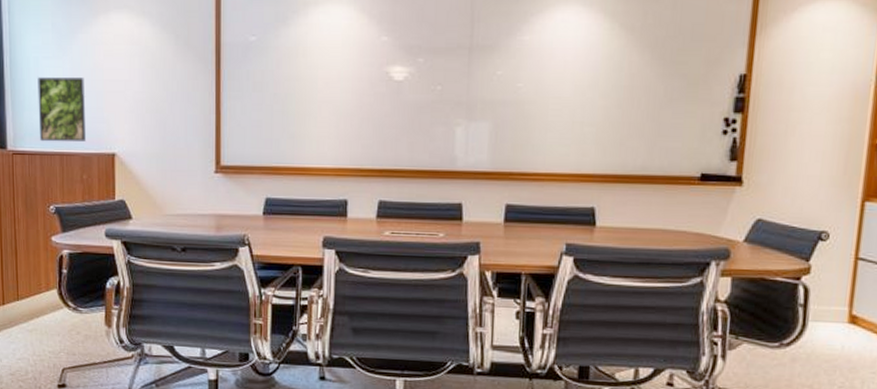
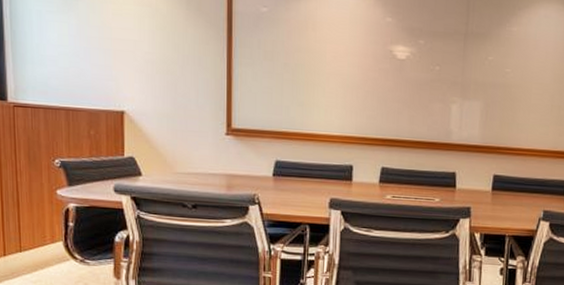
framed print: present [37,77,87,142] -> none [41,31,94,98]

